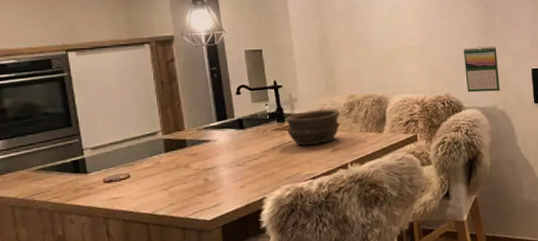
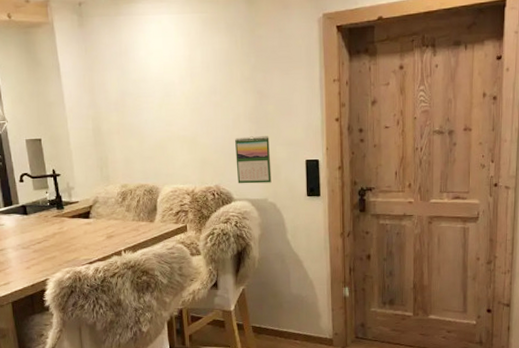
bowl: present [285,109,341,146] -> none [64,197,114,233]

